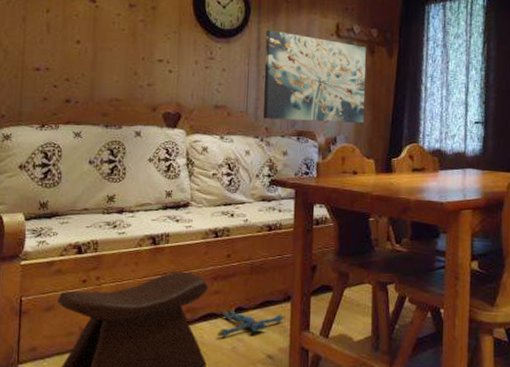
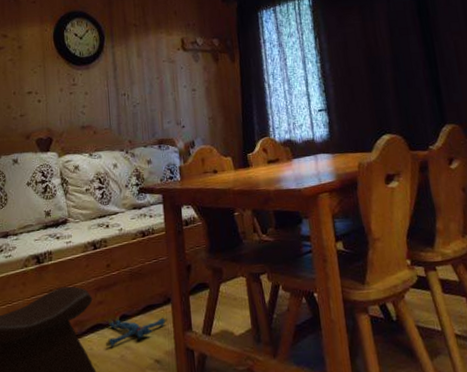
wall art: present [263,30,366,123] -> none [120,52,218,133]

